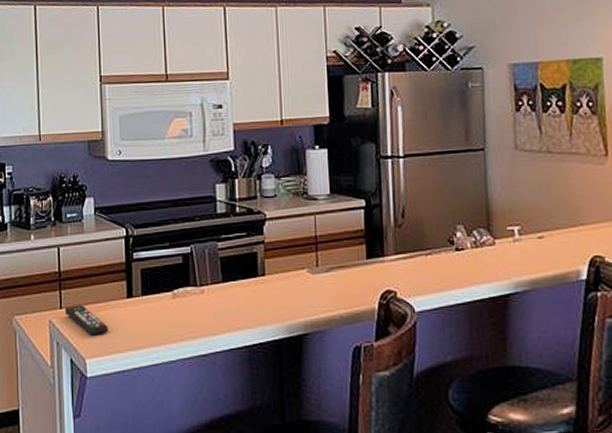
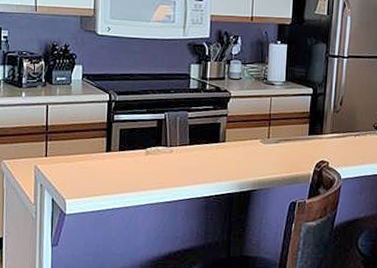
remote control: present [64,305,108,336] -> none [49,155,88,181]

